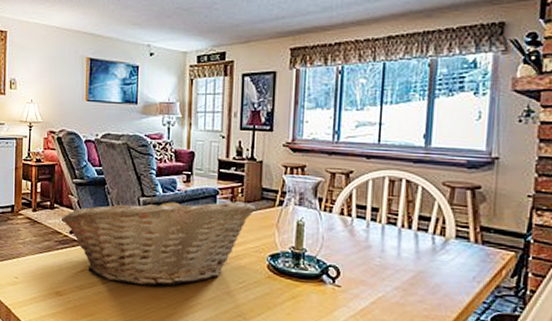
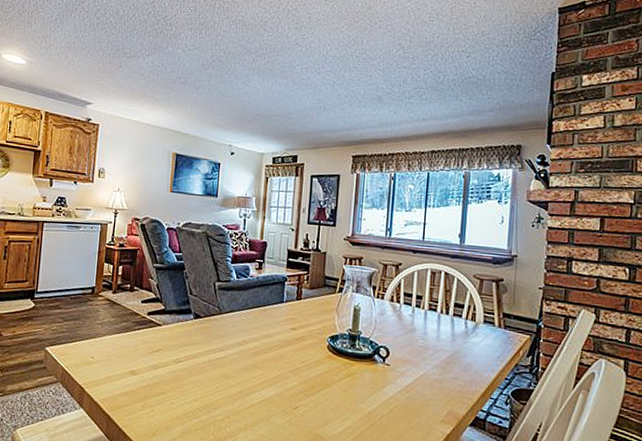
fruit basket: present [62,195,256,287] -> none [140,280,319,366]

